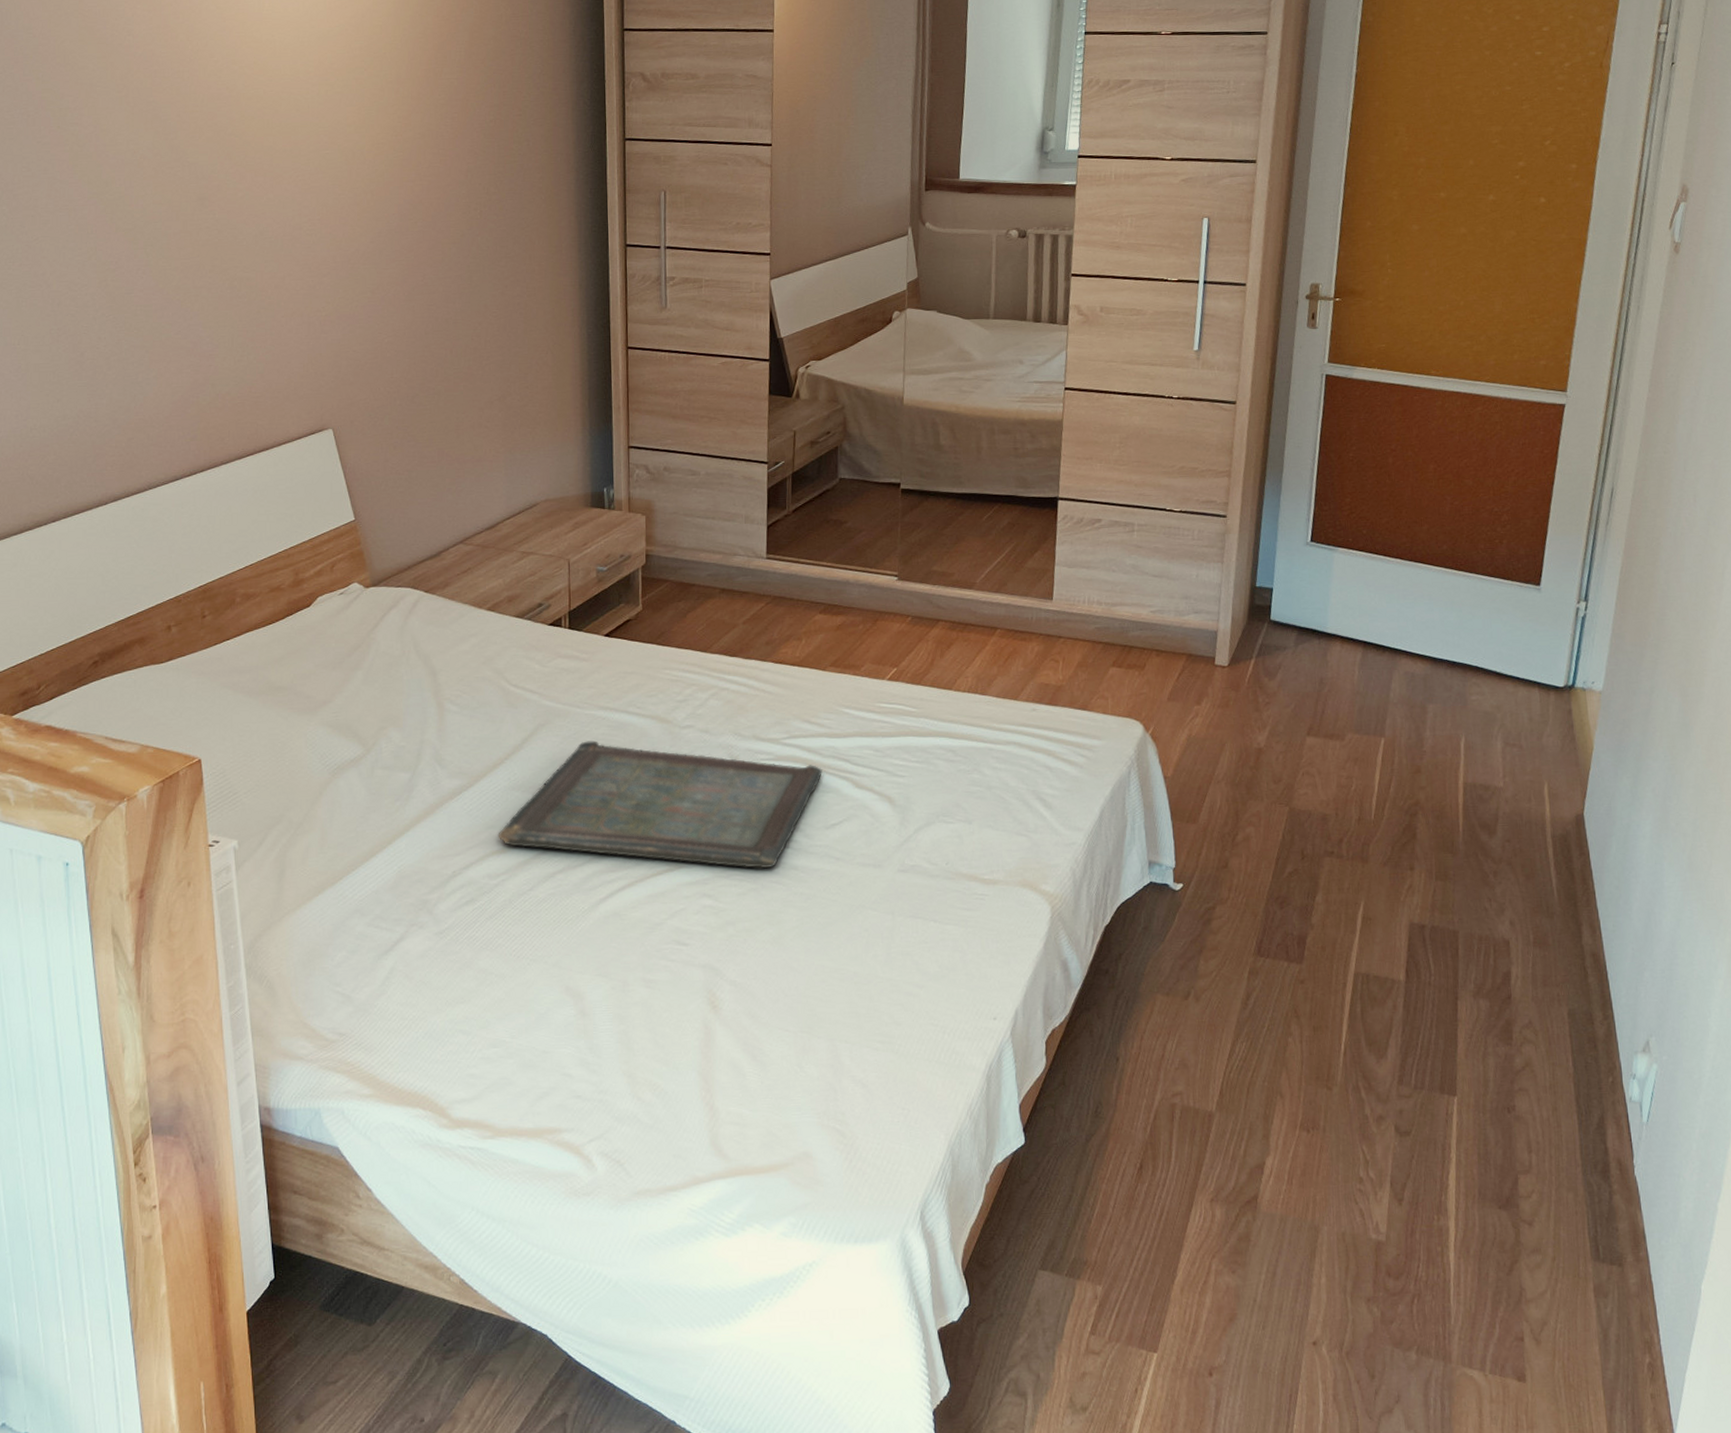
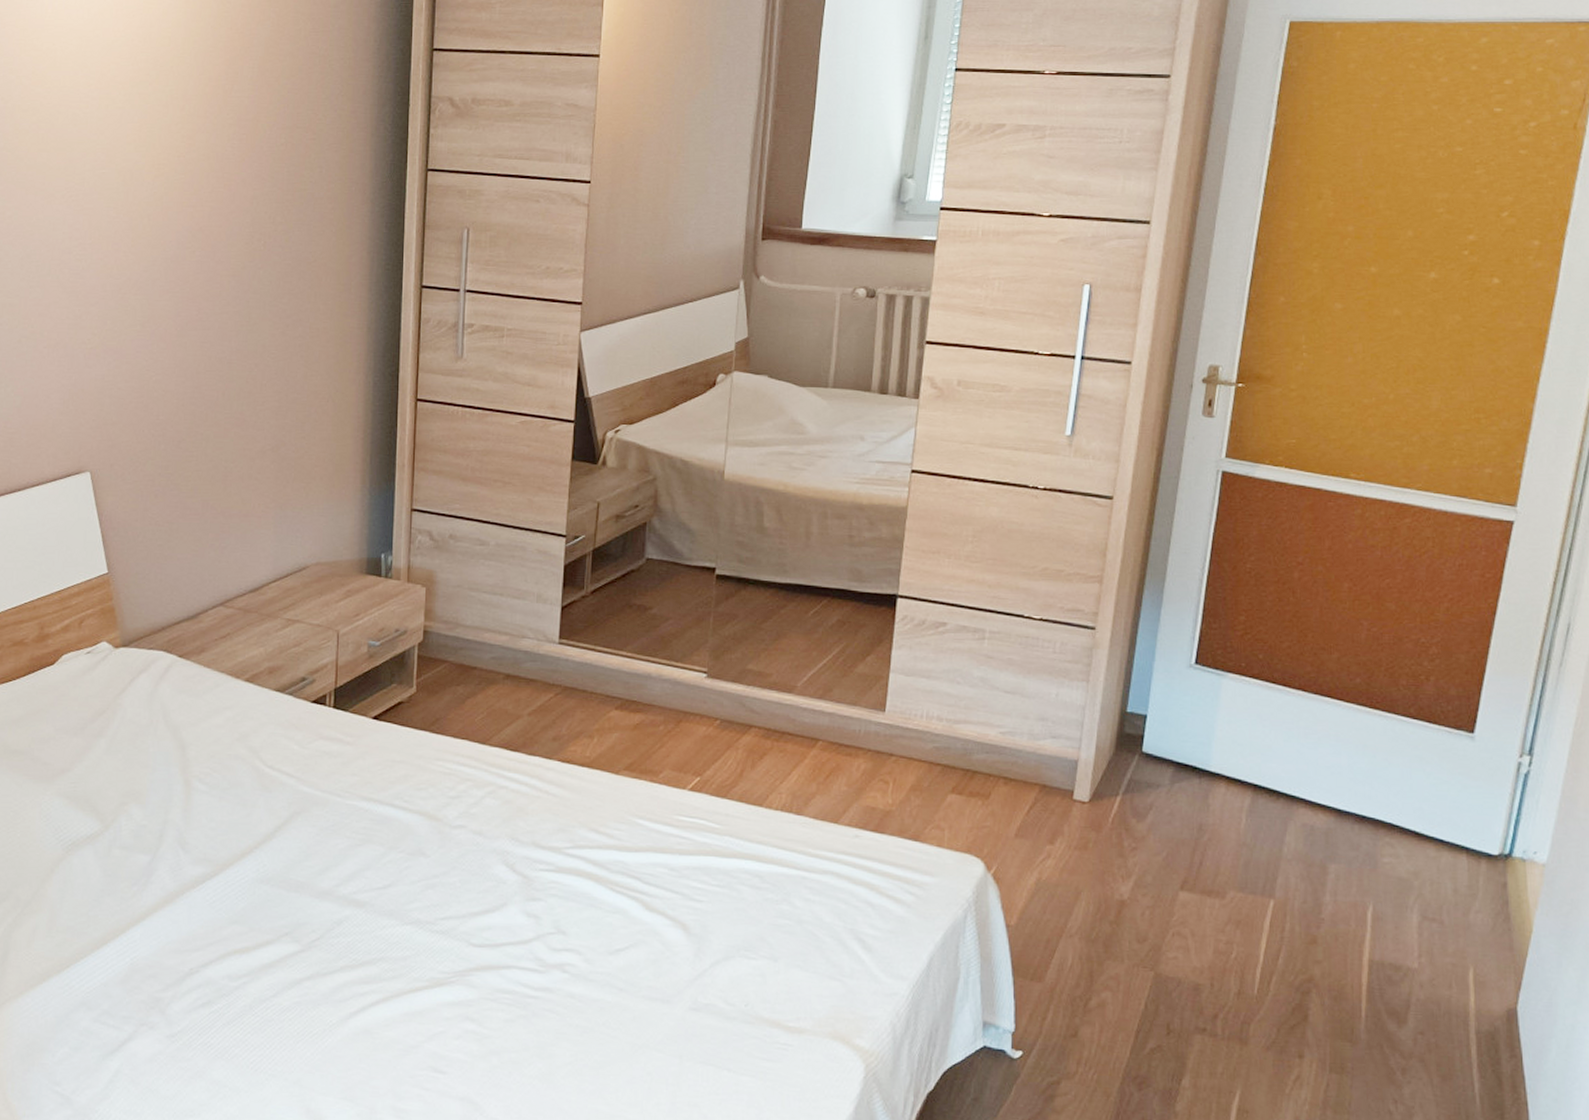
serving tray: present [498,740,822,869] -> none [241,834,609,994]

